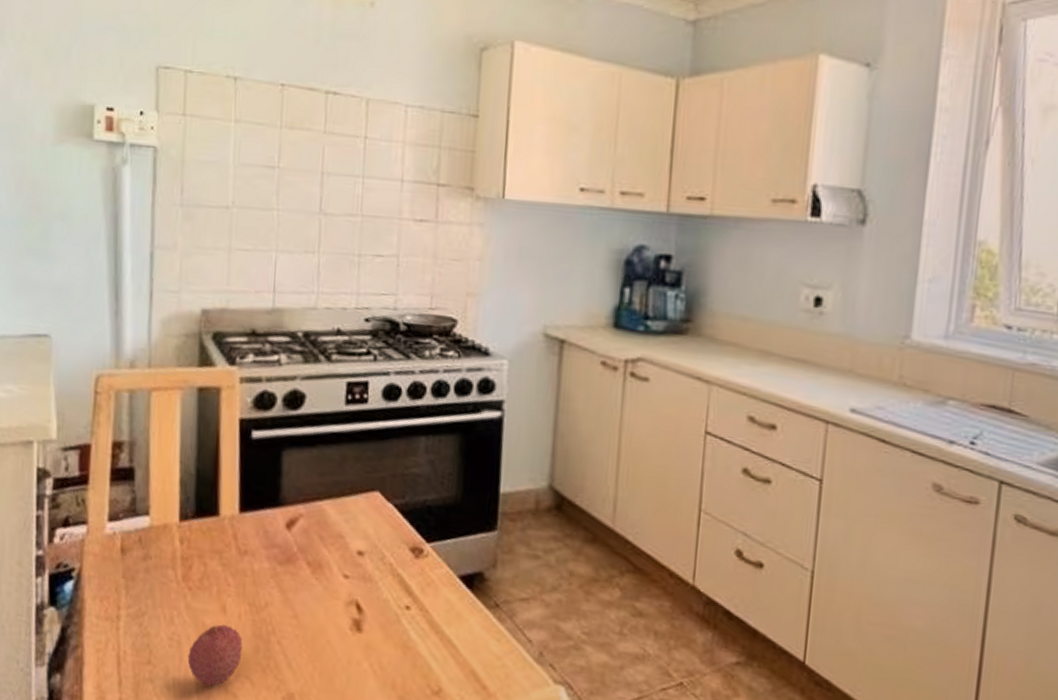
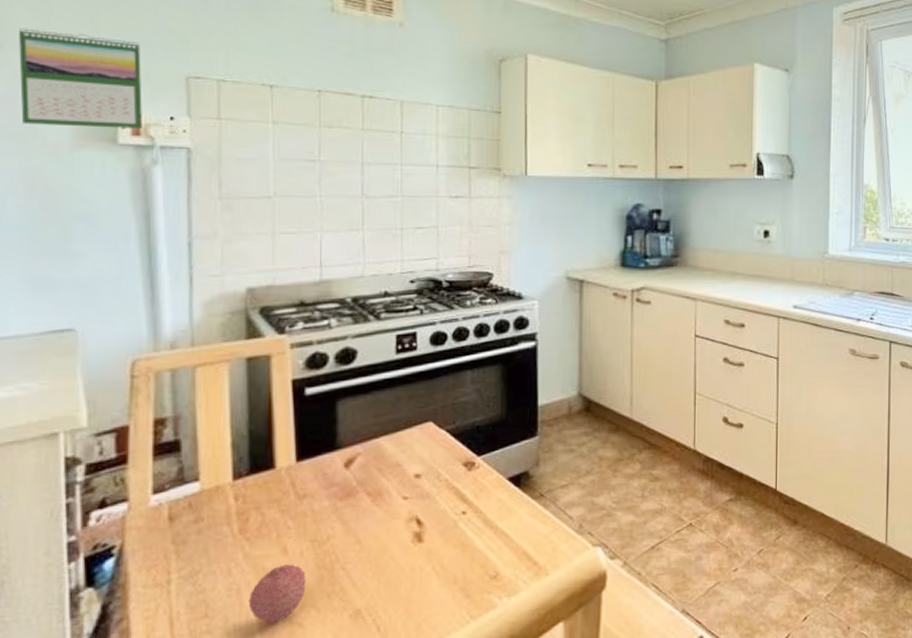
calendar: none [15,13,117,124] -> present [19,28,142,129]

